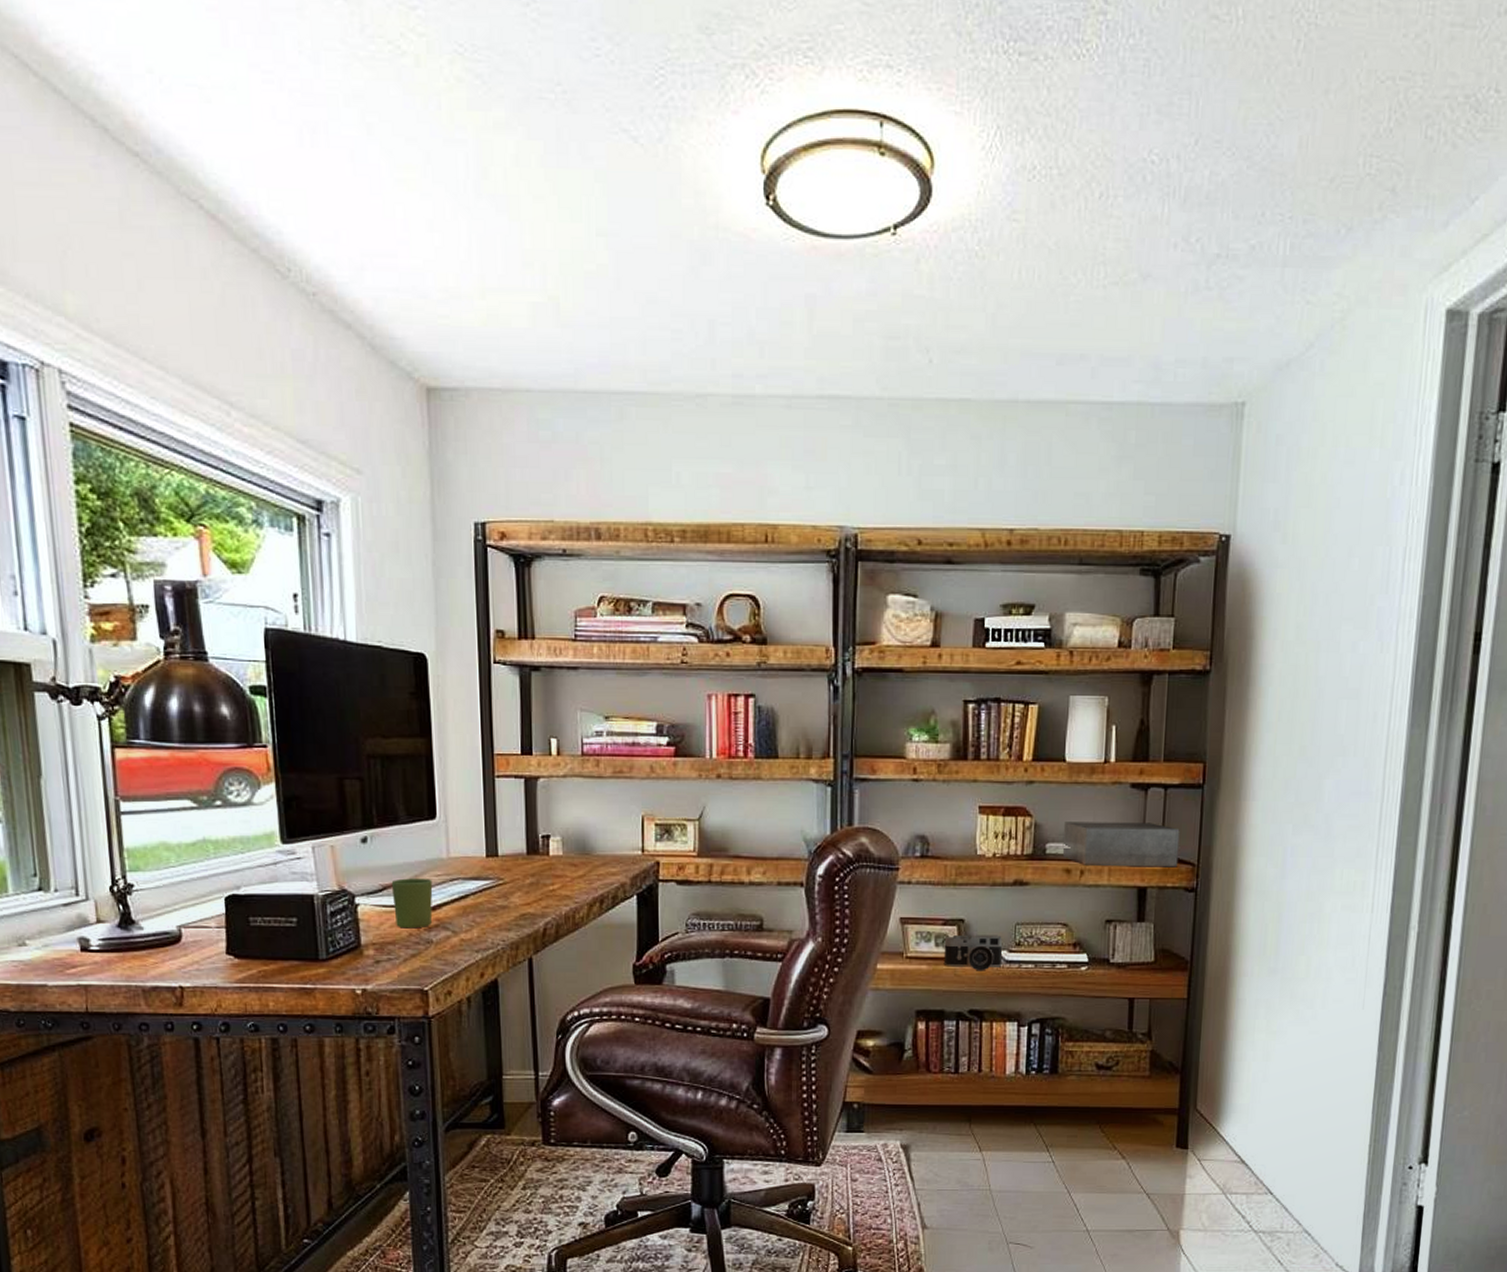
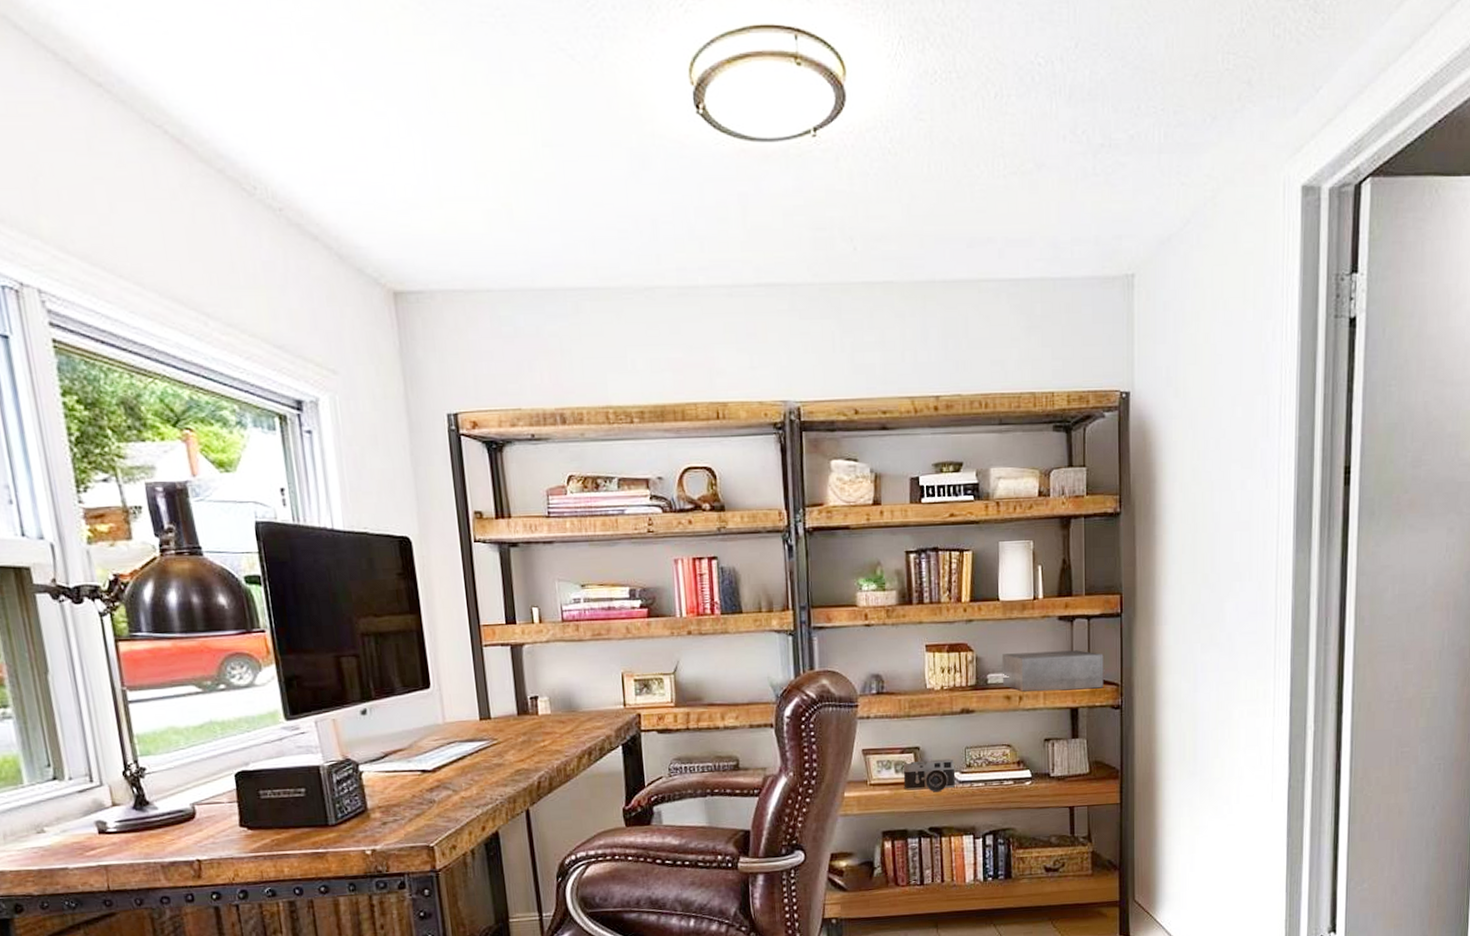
mug: present [391,878,433,929] -> none [392,743,433,791]

